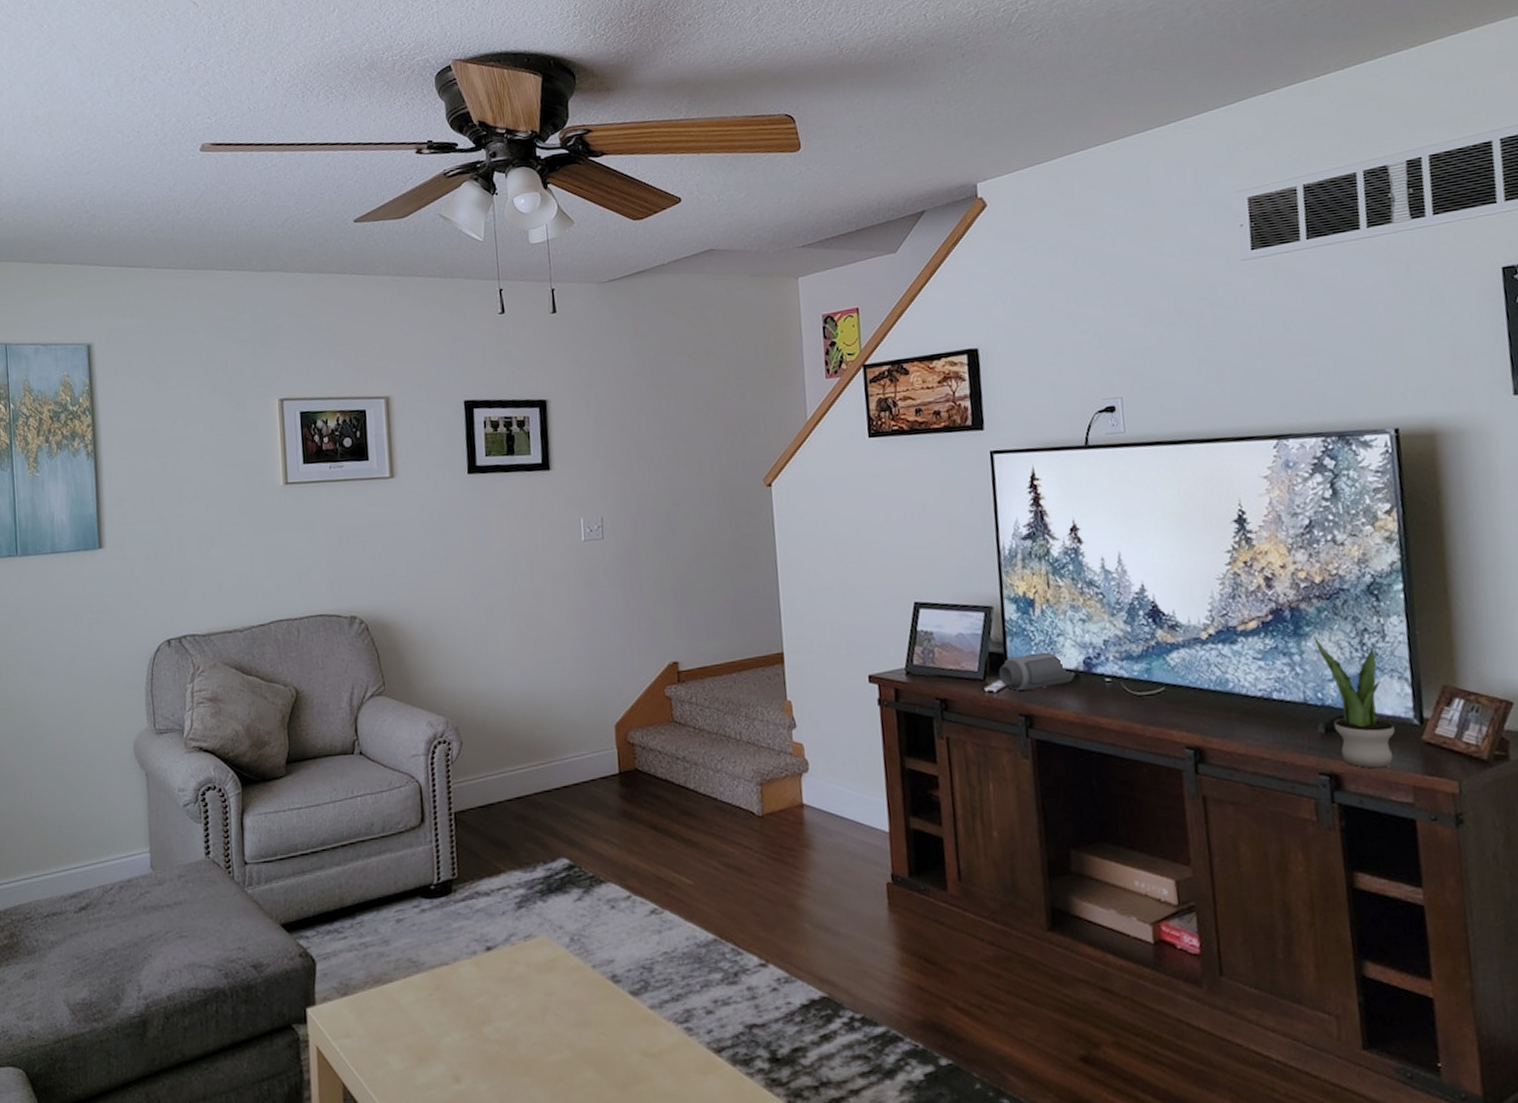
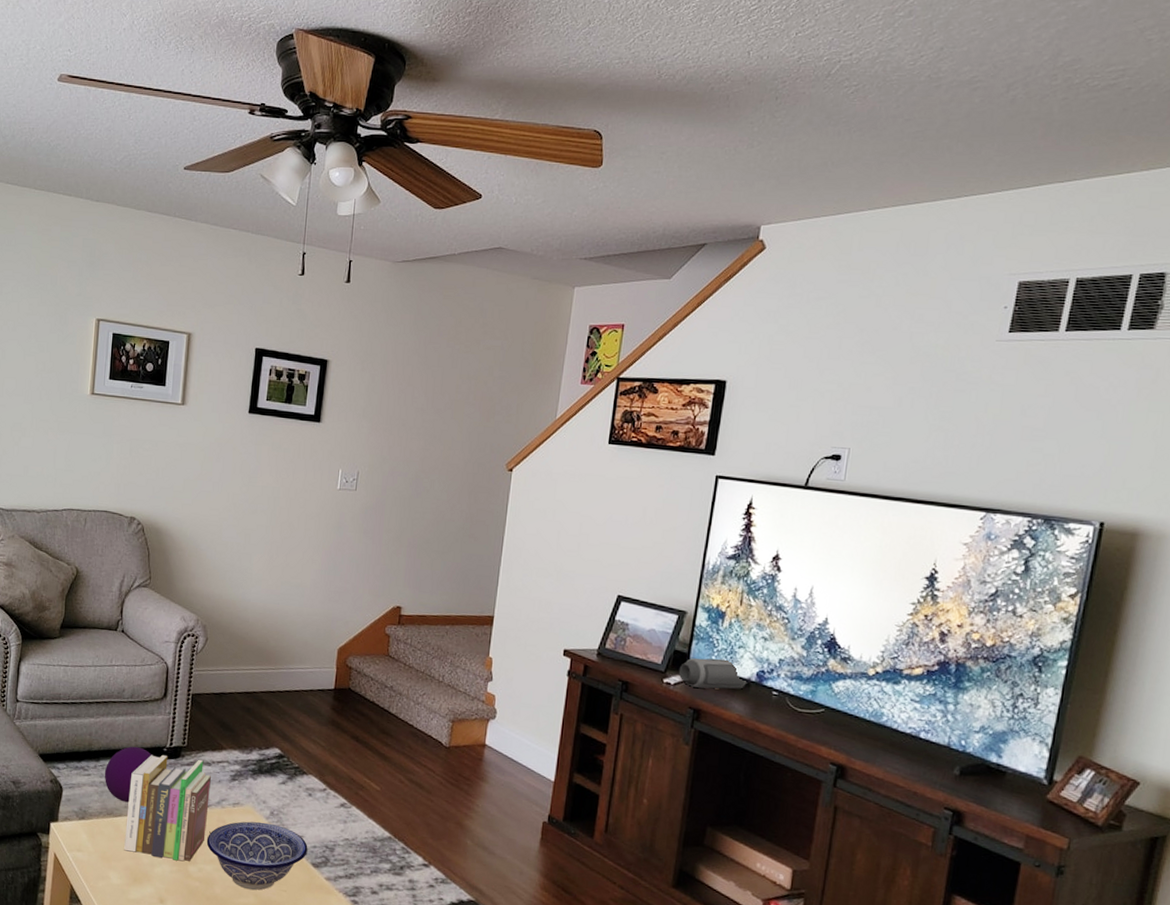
toy ball: none [363,890,418,963] -> present [104,746,152,803]
books: none [396,890,498,1025] -> present [124,754,211,862]
decorative bowl: none [499,952,622,1041] -> present [206,821,308,890]
potted plant: present [1314,636,1395,769] -> none [969,691,1025,815]

